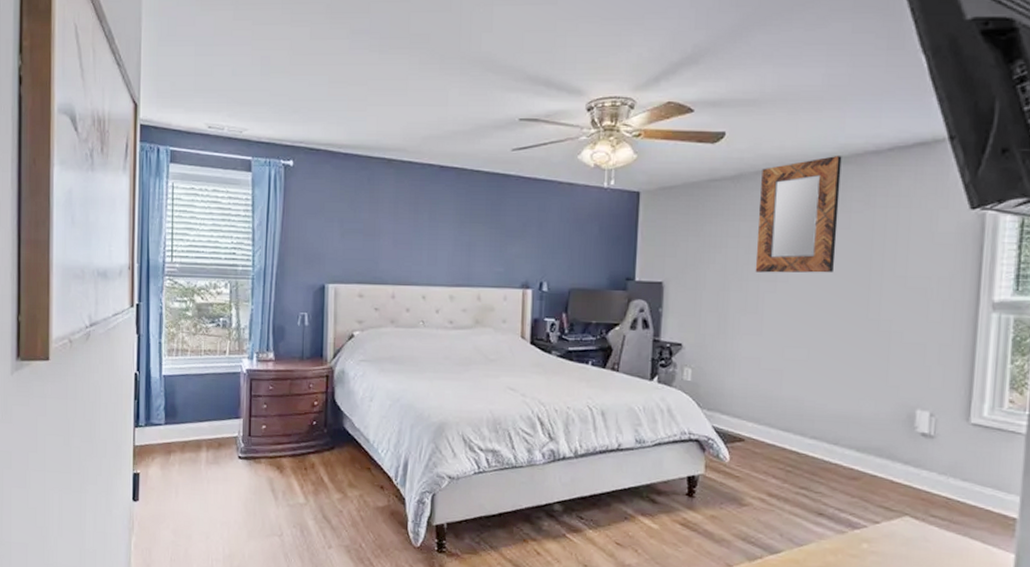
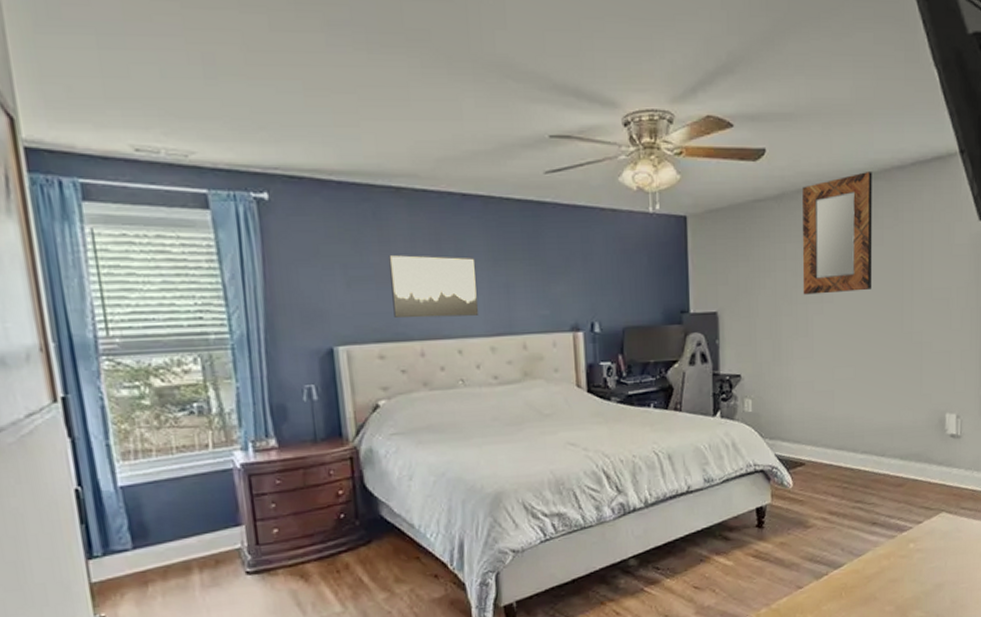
wall art: none [374,214,445,268] -> present [389,255,478,318]

